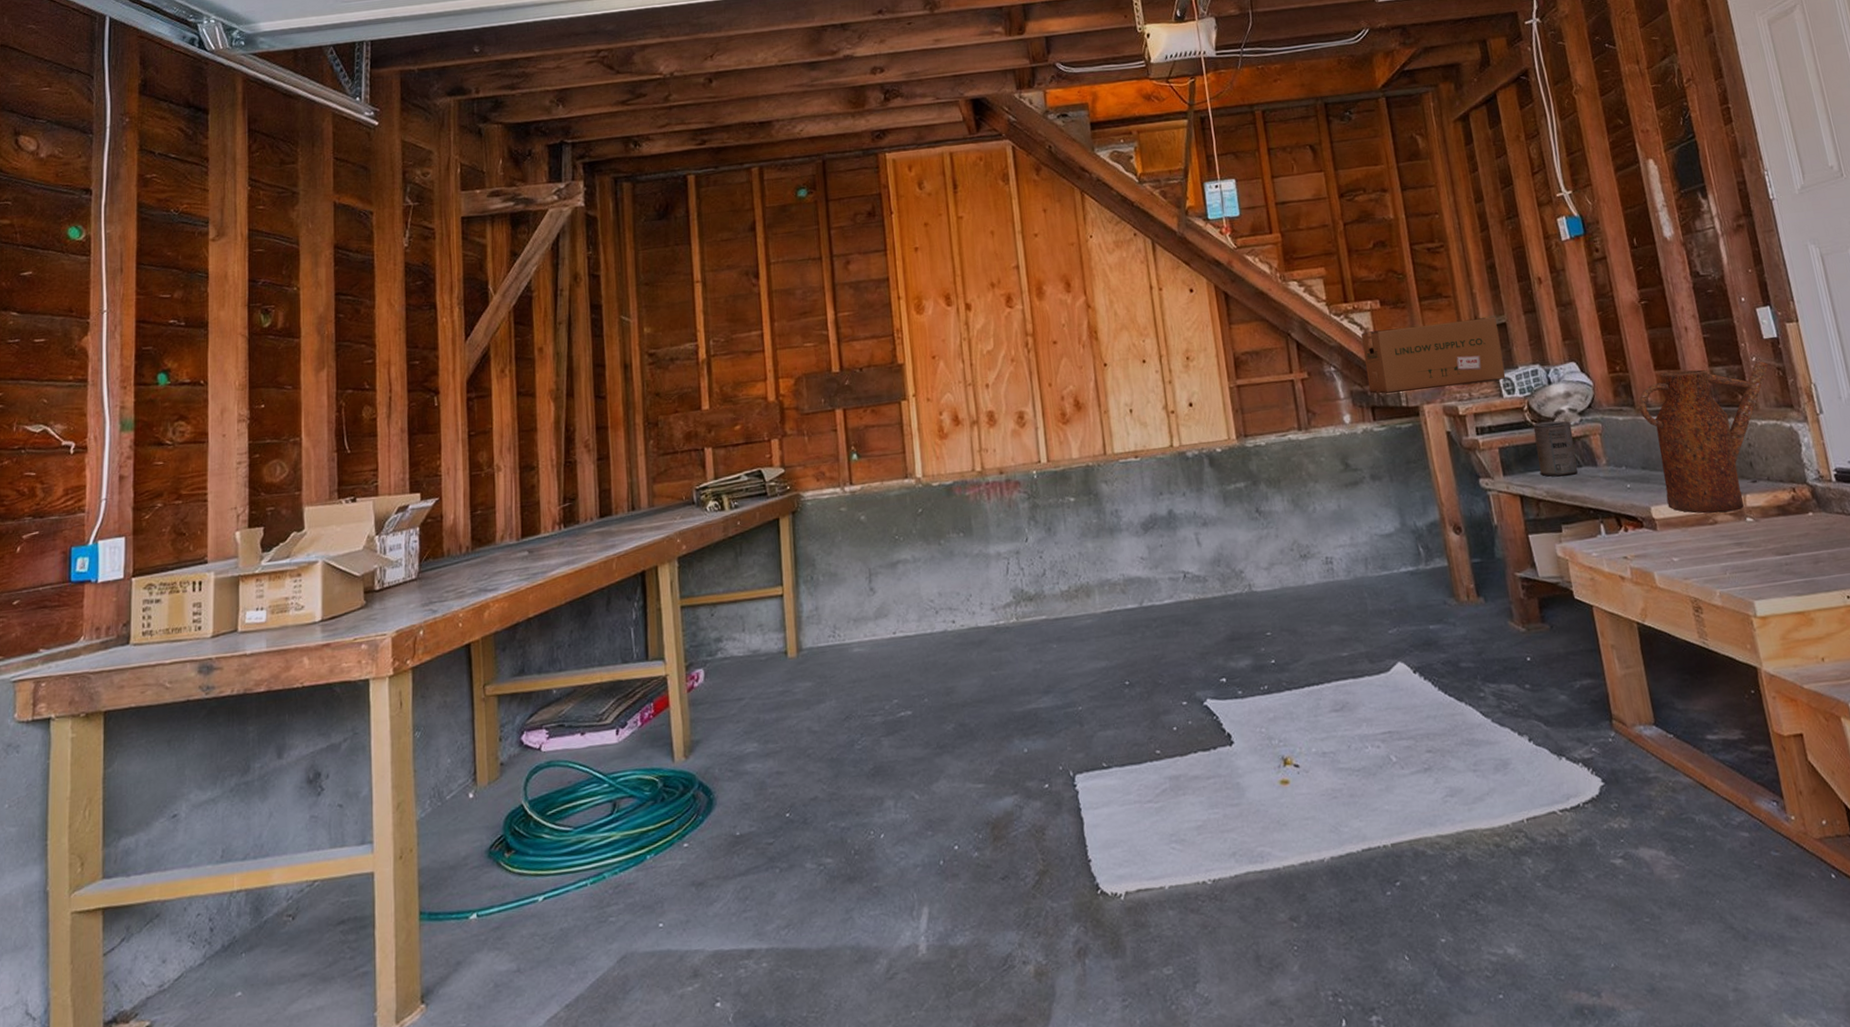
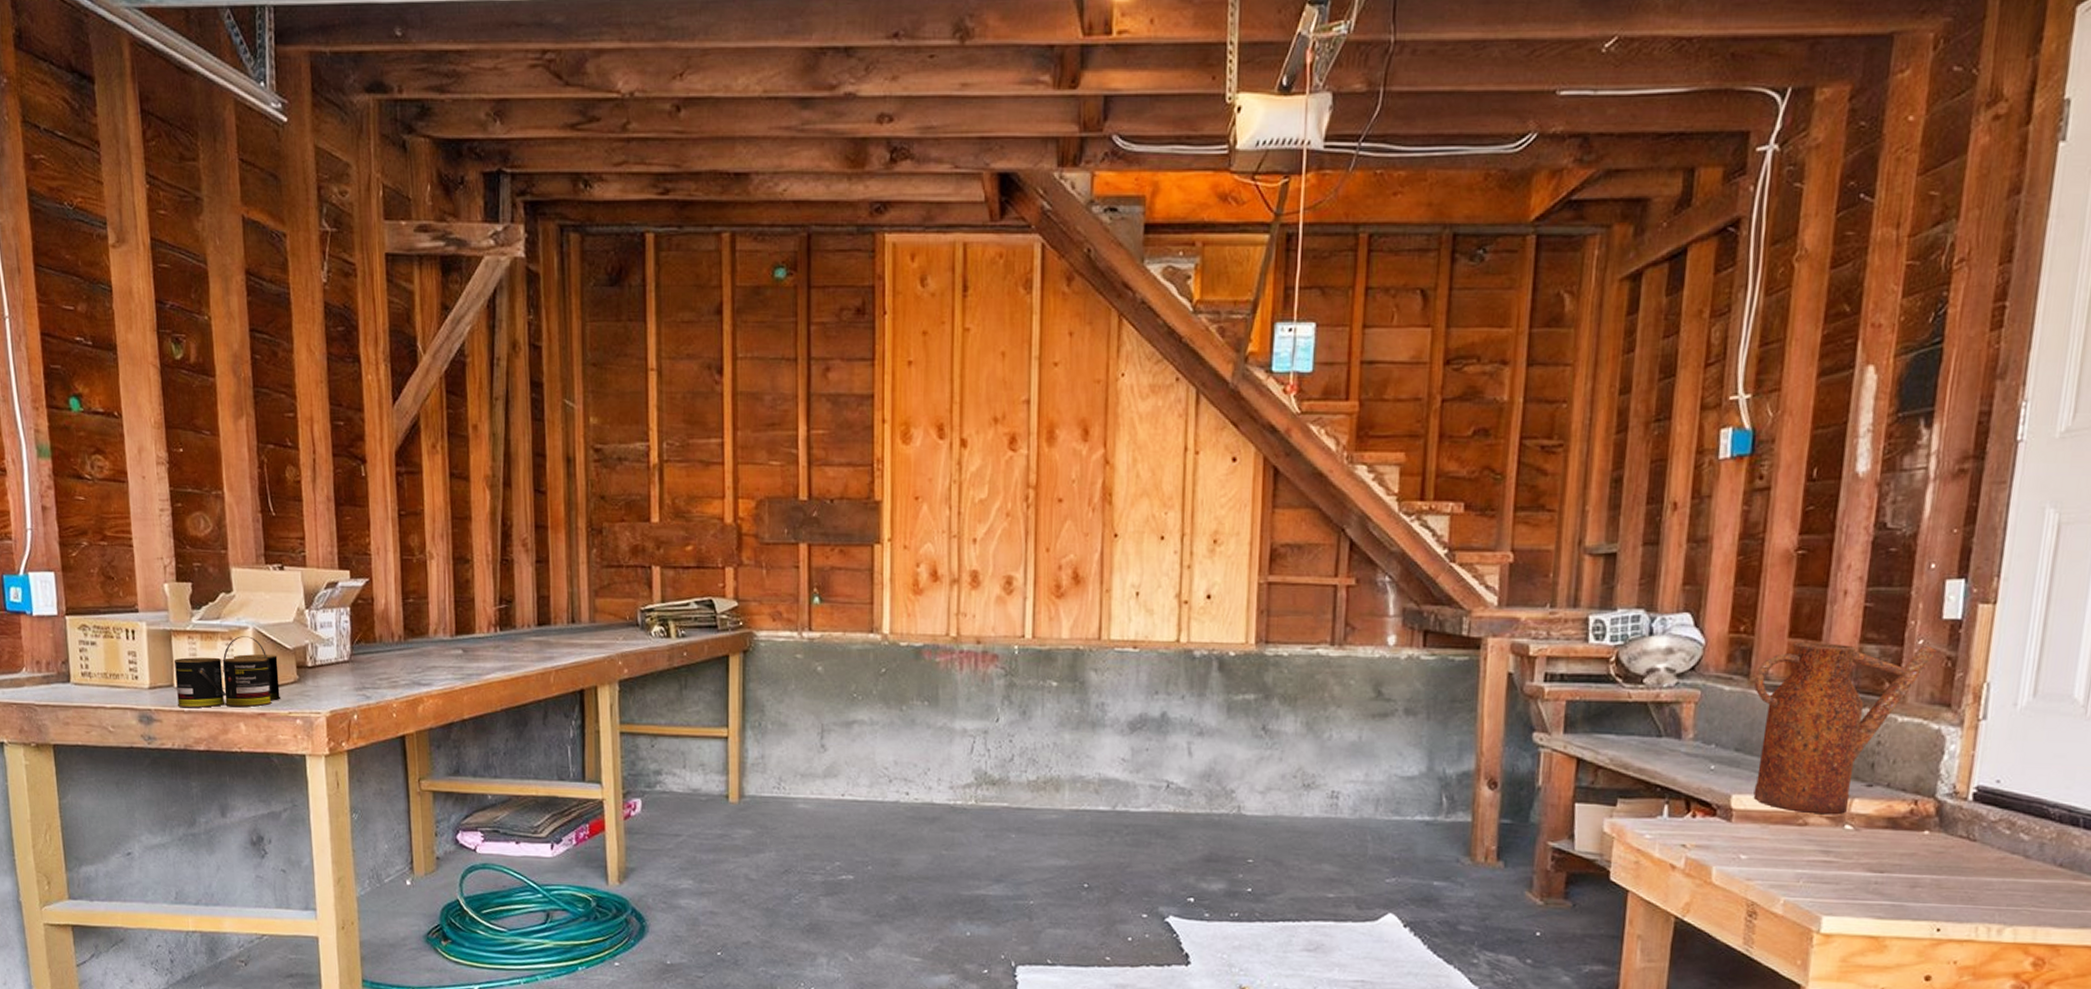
paint can: none [239,570,346,652] -> present [174,636,280,708]
box: present [1361,316,1506,394] -> none [1426,540,1605,621]
paint can: present [1533,420,1578,477] -> none [1608,678,1663,745]

